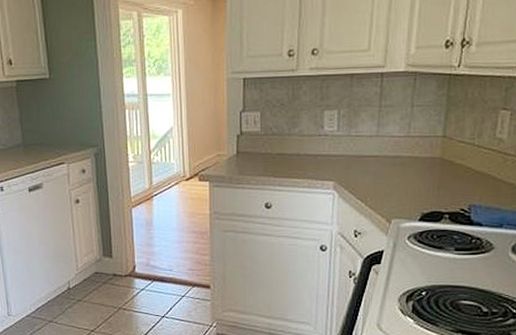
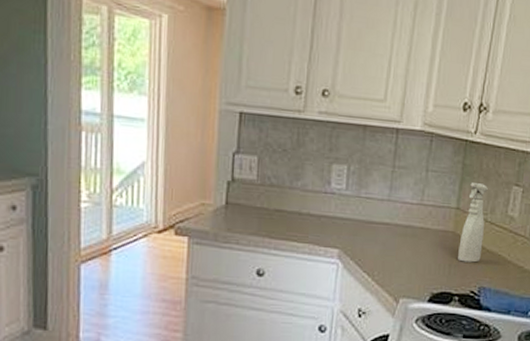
spray bottle: none [447,111,474,184] -> present [458,183,488,263]

